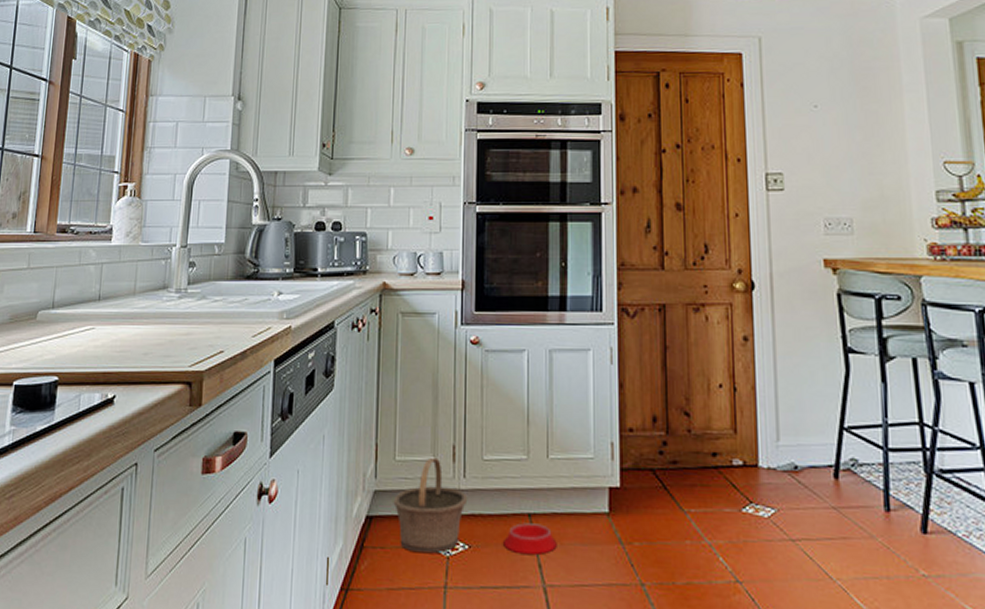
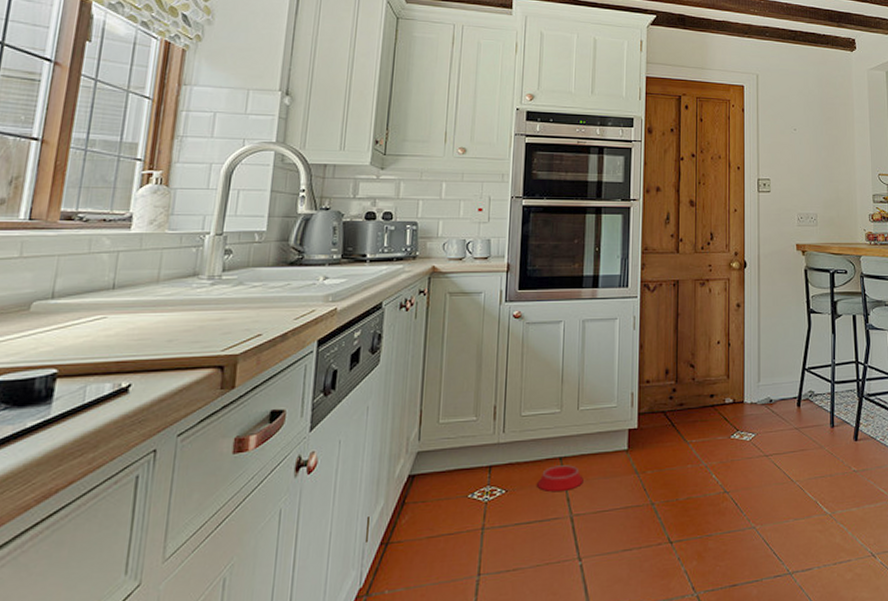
basket: present [393,457,468,554] -> none [435,417,506,502]

